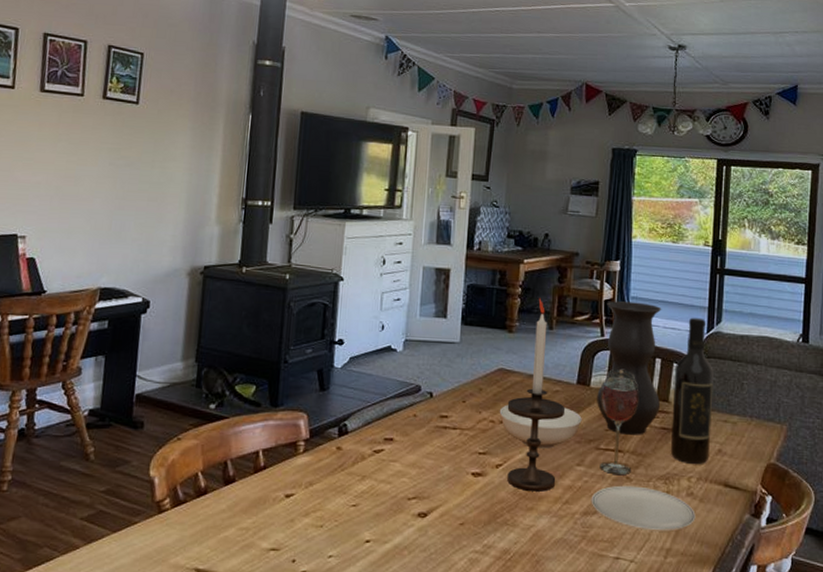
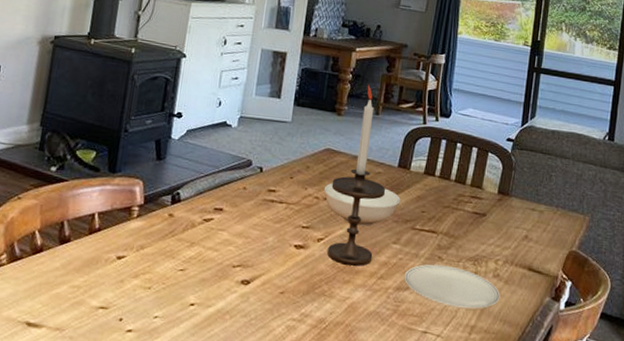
vase: present [597,301,662,435] -> none [415,91,481,218]
wineglass: present [600,369,638,475] -> none [414,155,455,255]
wine bottle: present [670,317,715,464] -> none [480,111,526,248]

